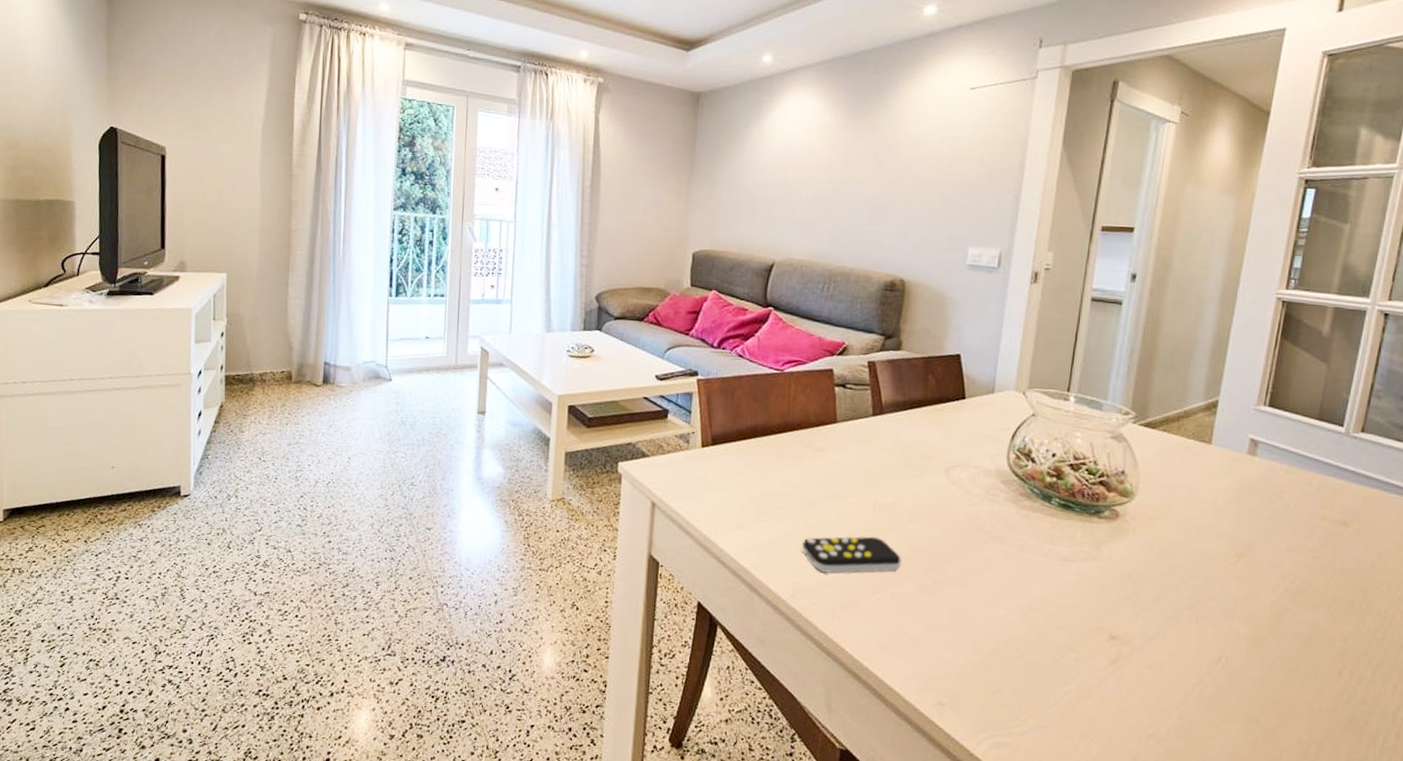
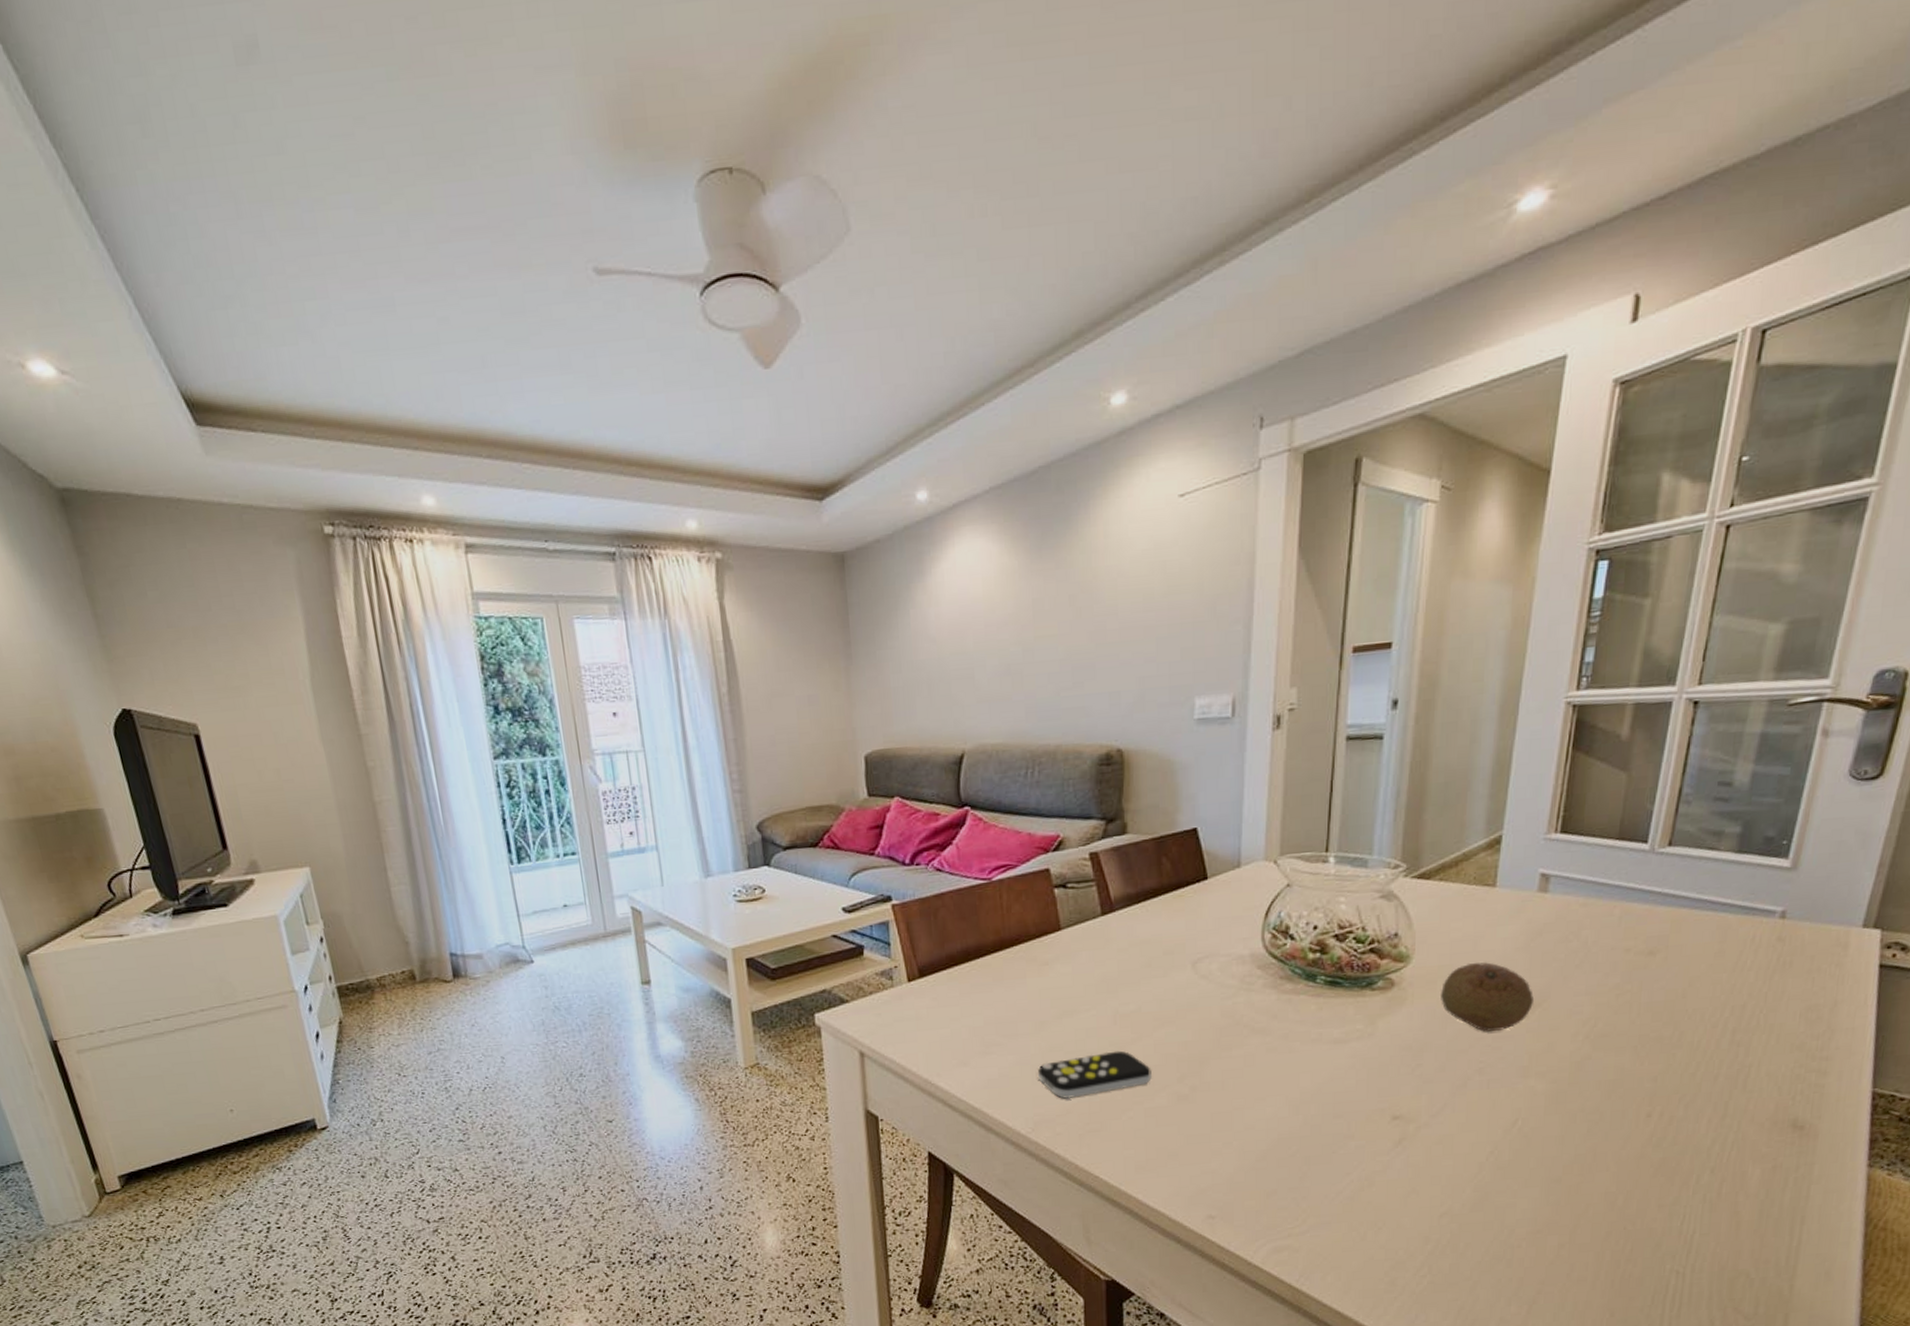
fruit: none [1159,507,1241,573] -> present [1441,962,1535,1032]

